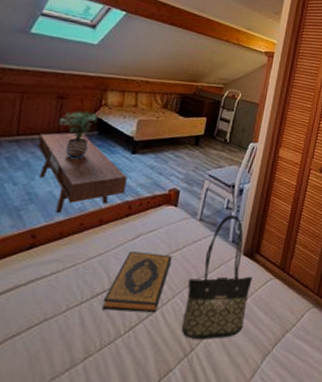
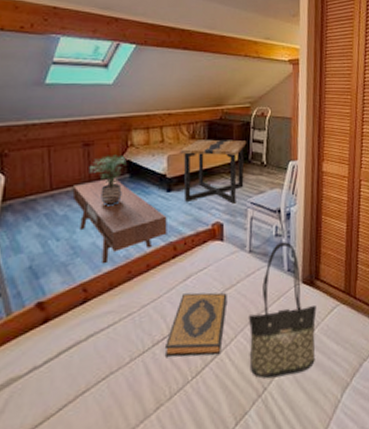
side table: none [146,110,215,174] -> present [179,139,247,204]

